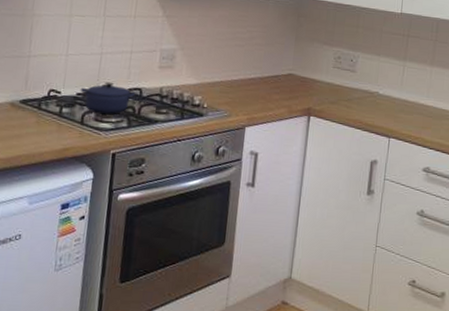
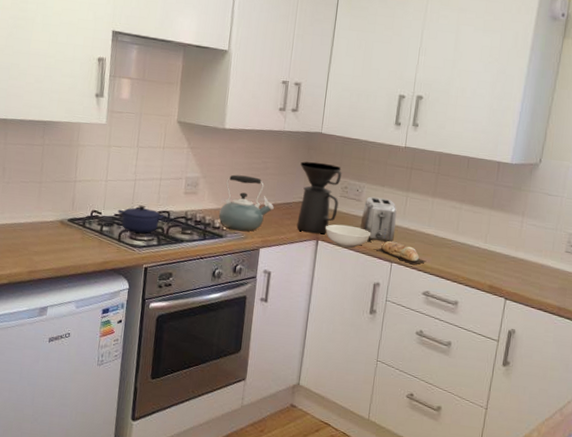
kettle: none [198,45,261,109] -> present [218,174,274,232]
coffee maker: none [286,30,335,110] -> present [296,161,342,235]
bowl: none [317,97,367,124] -> present [324,224,371,248]
toaster: none [355,66,394,116] -> present [360,196,397,242]
bread loaf: none [369,114,426,139] -> present [373,240,427,265]

